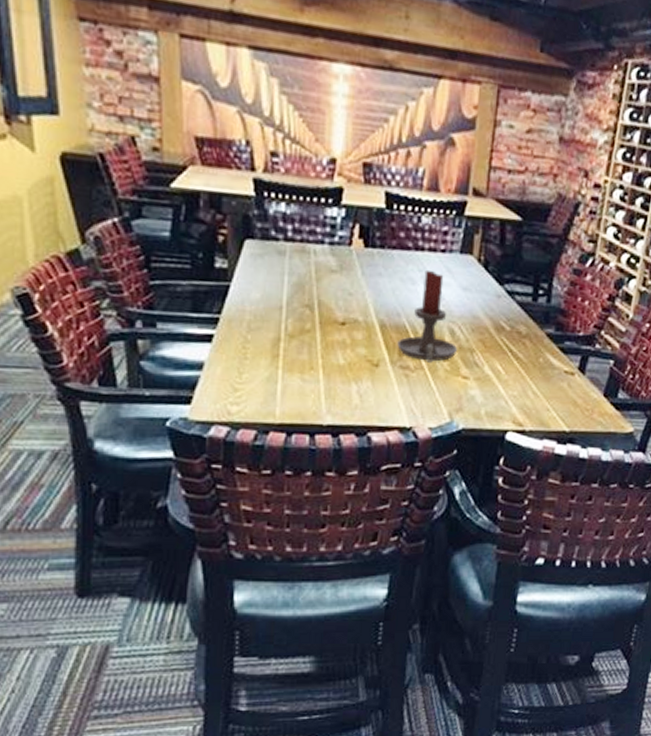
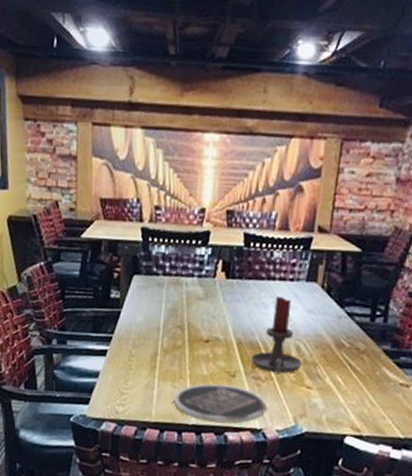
plate: none [302,374,416,422] -> present [173,383,266,423]

